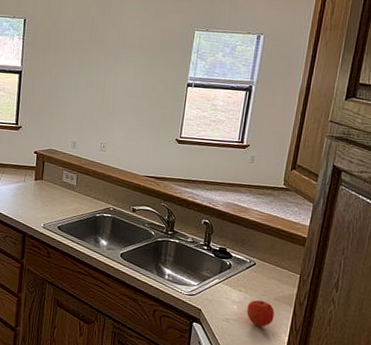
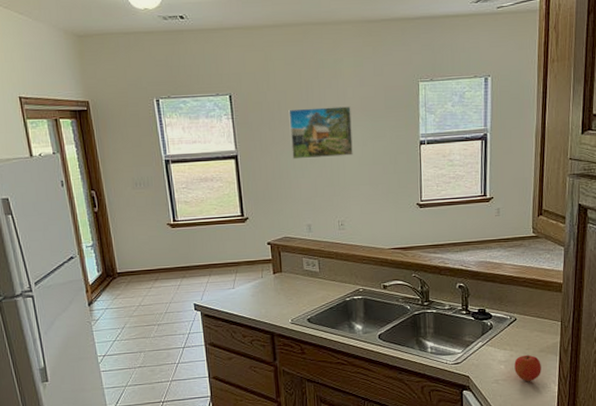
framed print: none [69,38,129,87] -> present [288,106,353,160]

